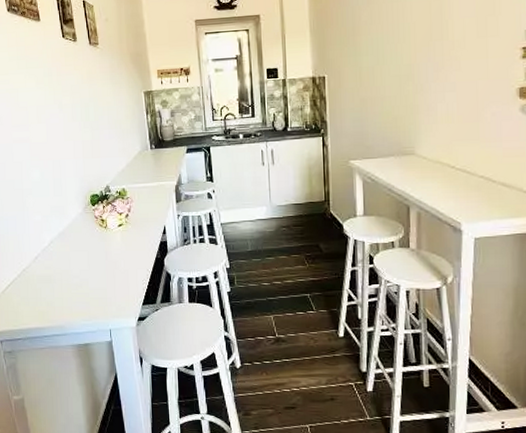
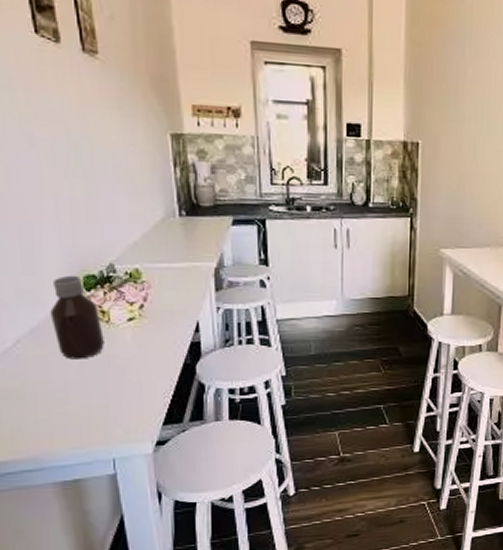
bottle: none [70,195,104,255] -> present [50,275,104,360]

